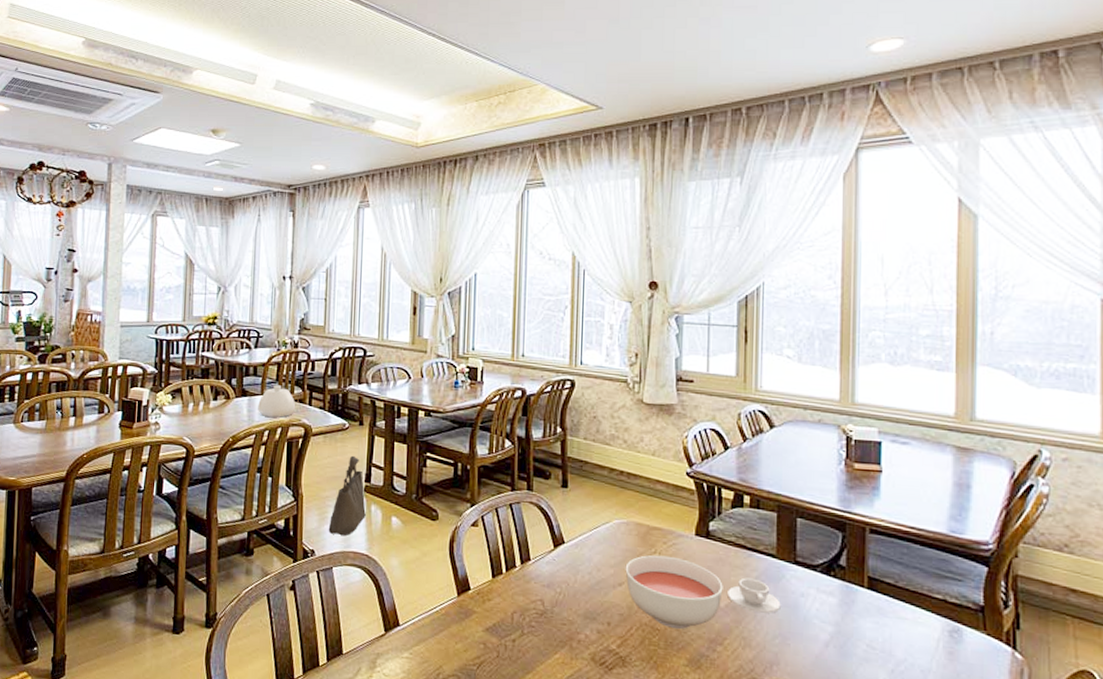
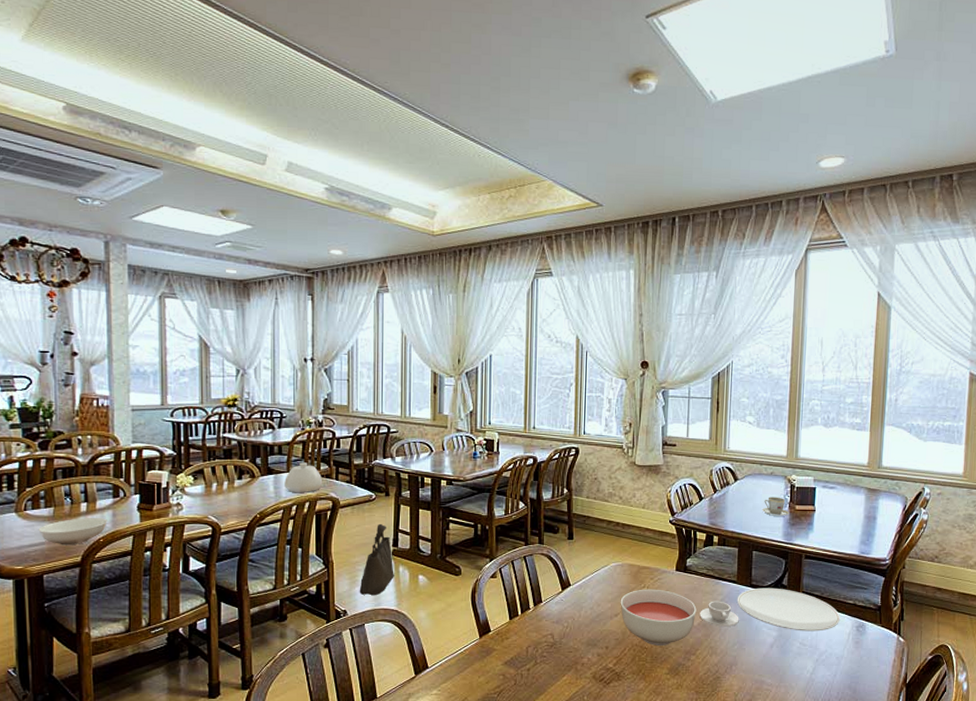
bowl: none [31,432,92,460] -> present [38,517,107,546]
plate: none [777,566,925,632] -> present [737,587,841,631]
teacup: none [807,450,846,478] -> present [761,497,790,517]

